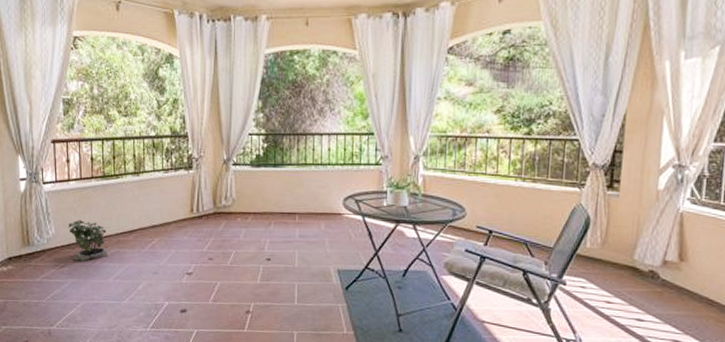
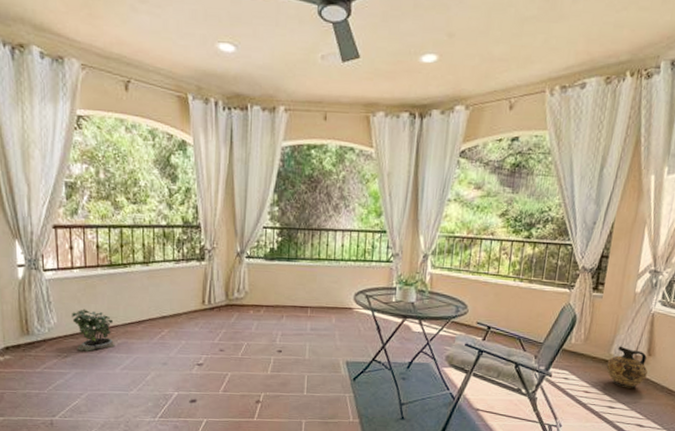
ceramic jug: none [630,250,681,299] -> present [606,346,648,389]

